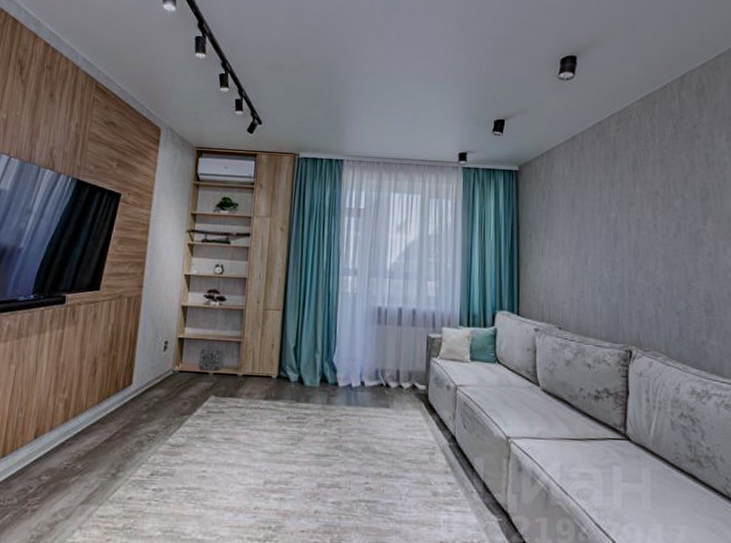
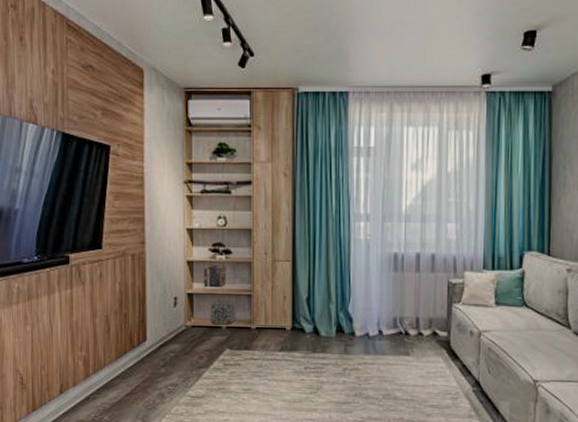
books: none [195,311,219,334] -> present [204,266,226,288]

